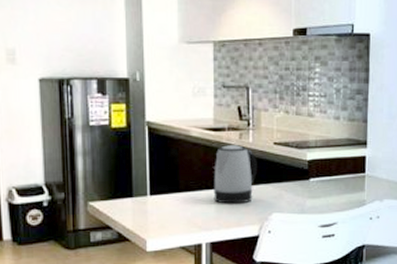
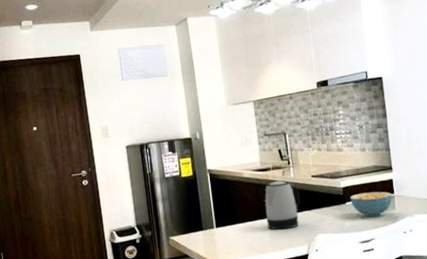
cereal bowl: none [315,169,363,197] -> present [350,191,393,217]

